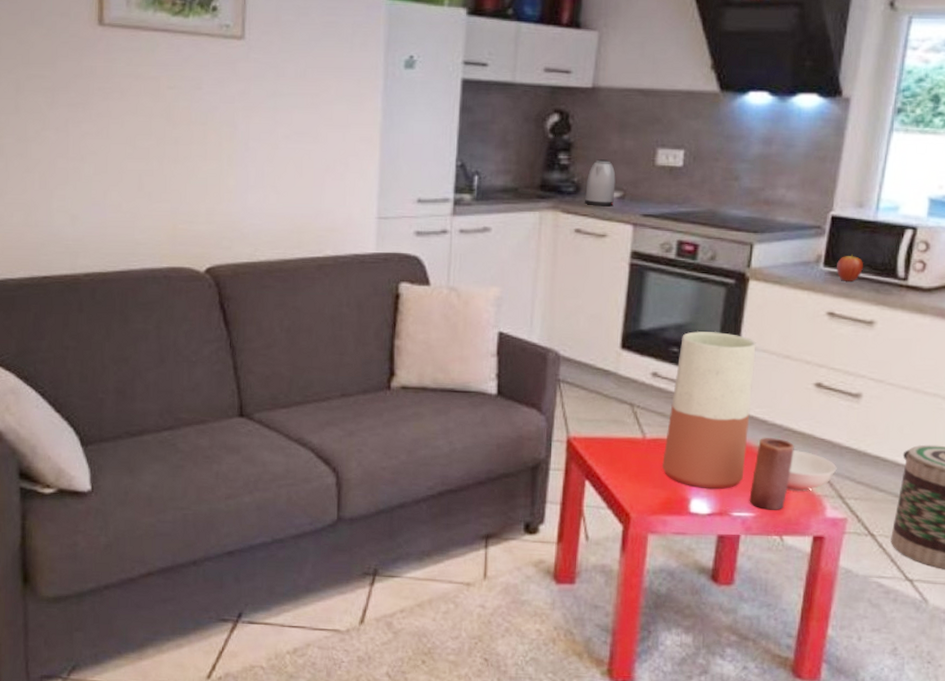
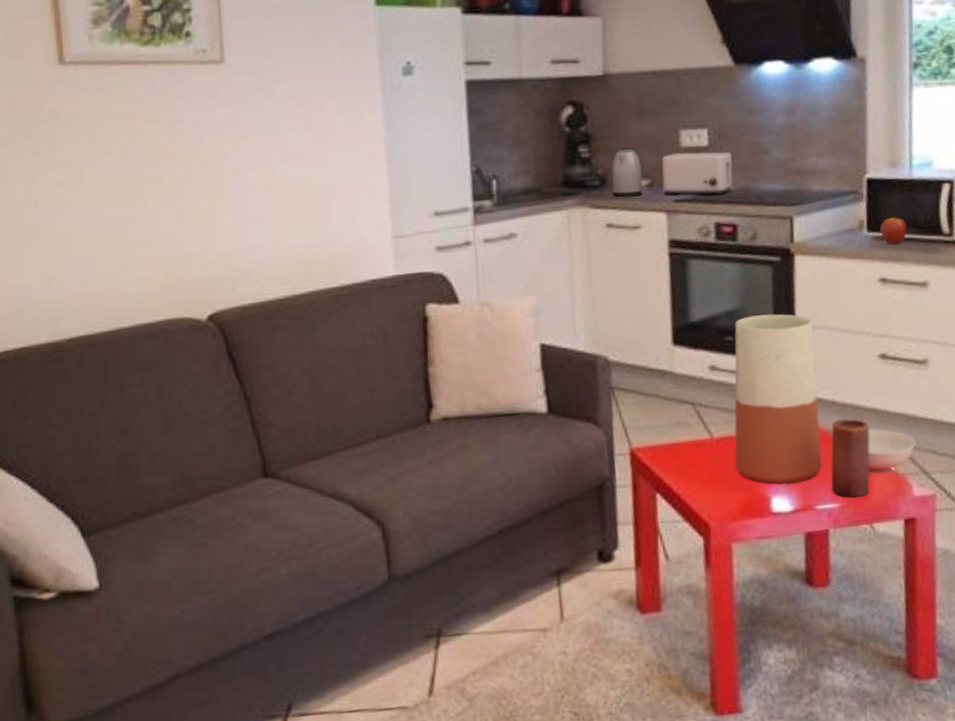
toaster: none [633,169,704,214] -> present [661,151,733,196]

